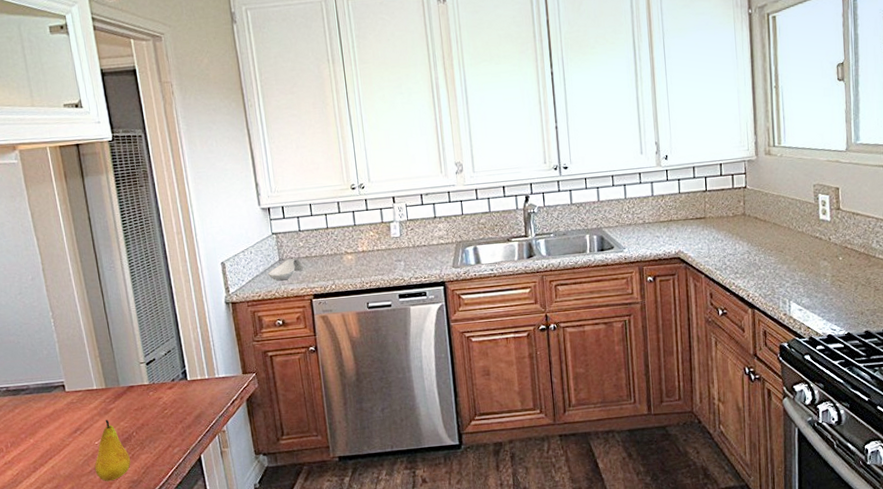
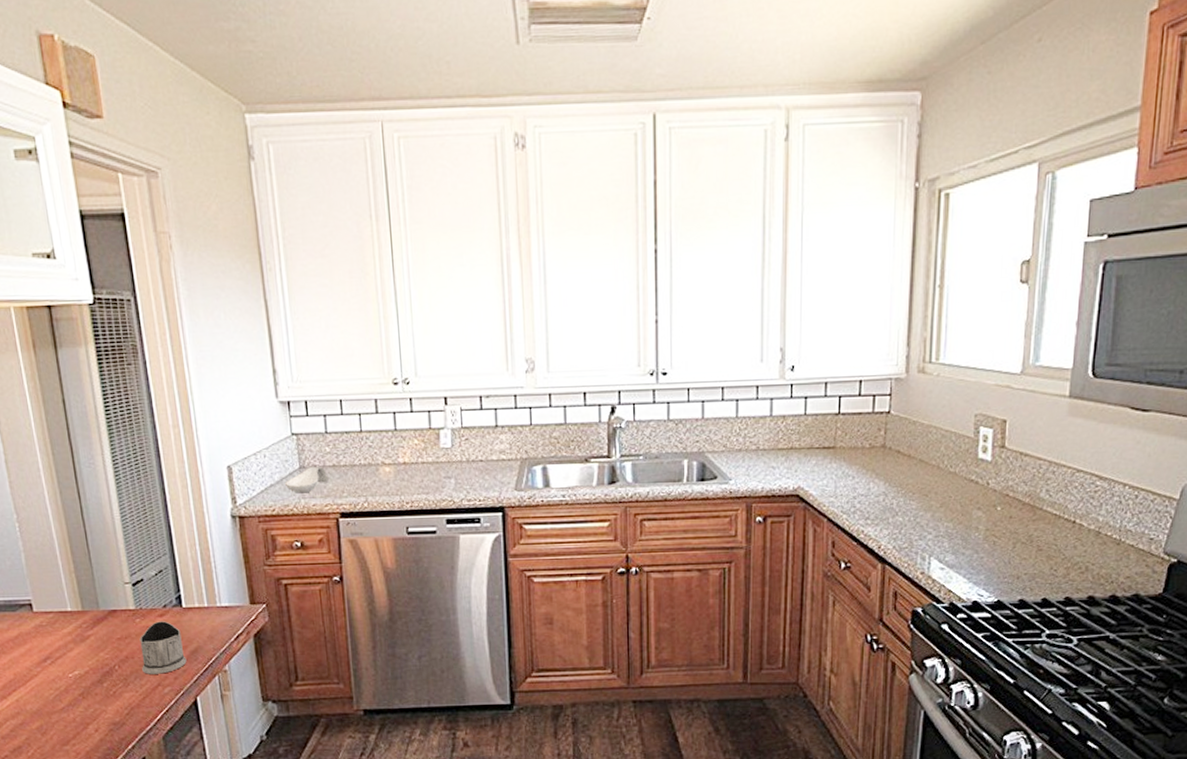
fruit: present [94,420,131,482] -> none [68,649,112,722]
tea glass holder: none [153,392,192,438] -> present [139,621,187,674]

